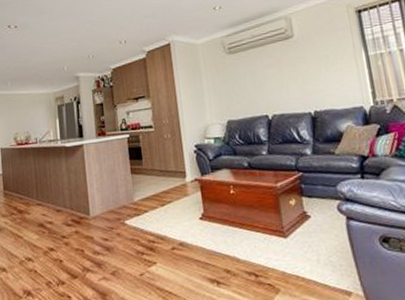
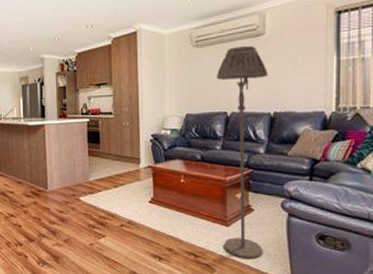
floor lamp: none [252,48,328,274] -> present [216,46,269,260]

